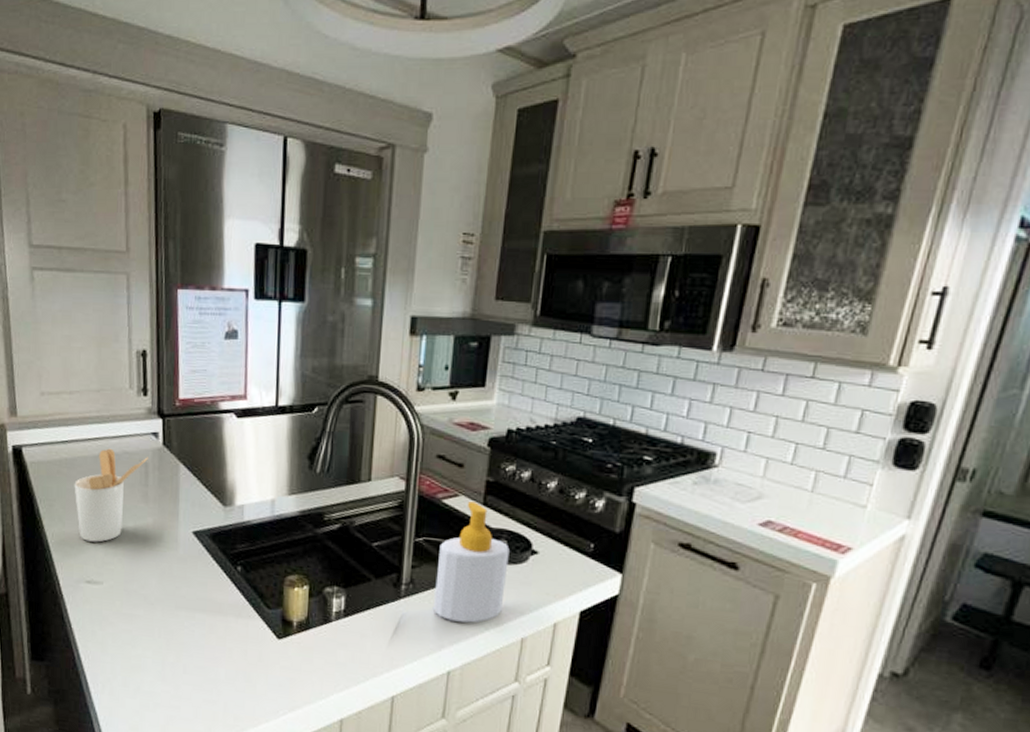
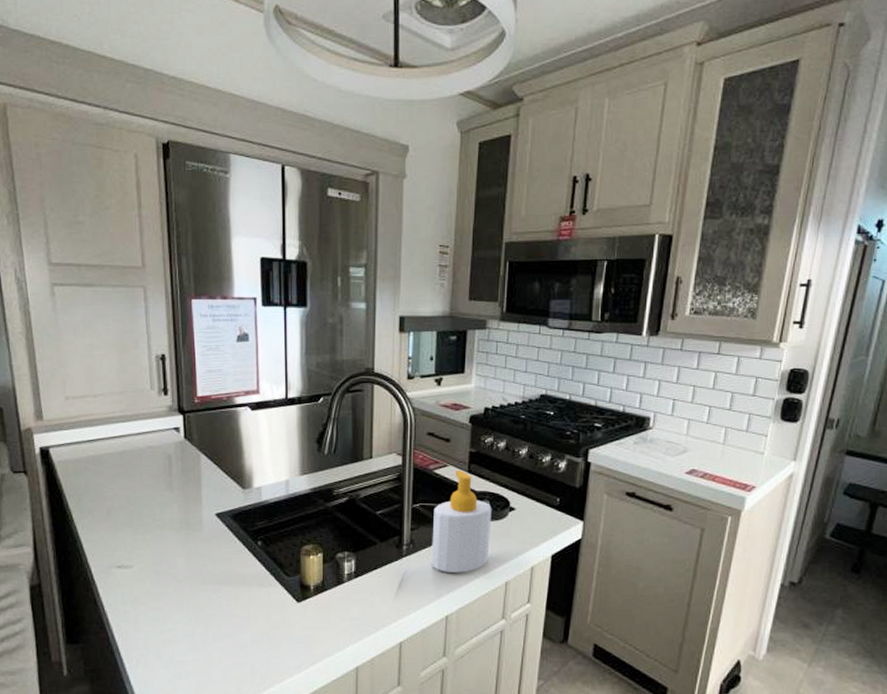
utensil holder: present [74,448,148,542] -> none [101,444,171,530]

